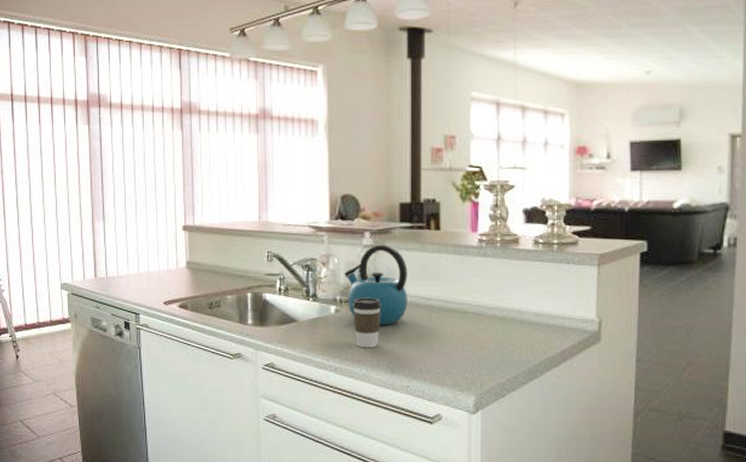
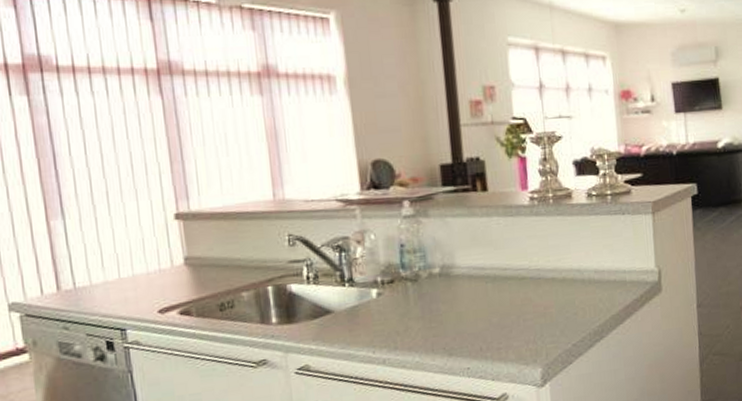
kettle: present [344,244,407,326] -> none [383,213,460,305]
coffee cup: present [353,298,382,348] -> none [397,274,431,333]

